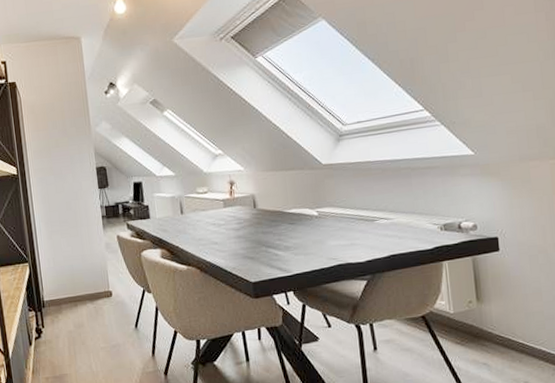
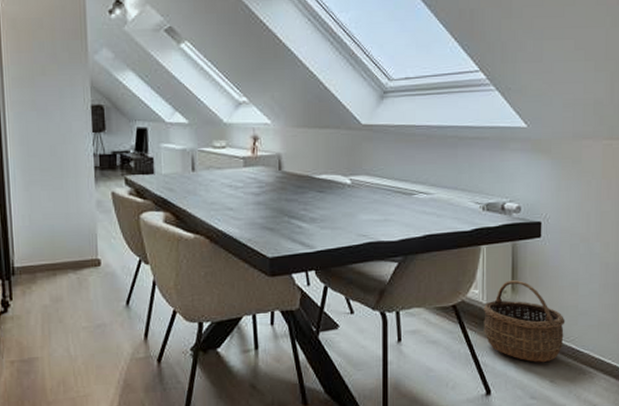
wicker basket: none [451,290,533,366] -> present [484,280,565,363]

